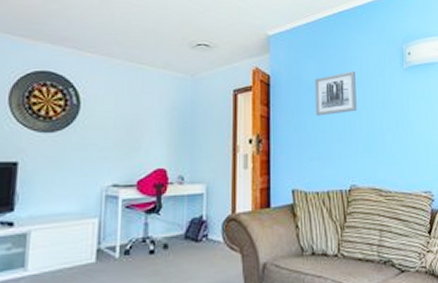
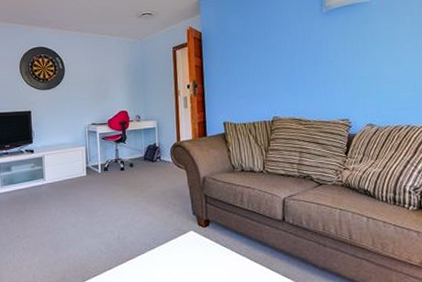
wall art: present [314,70,357,116] -> none [239,20,278,62]

